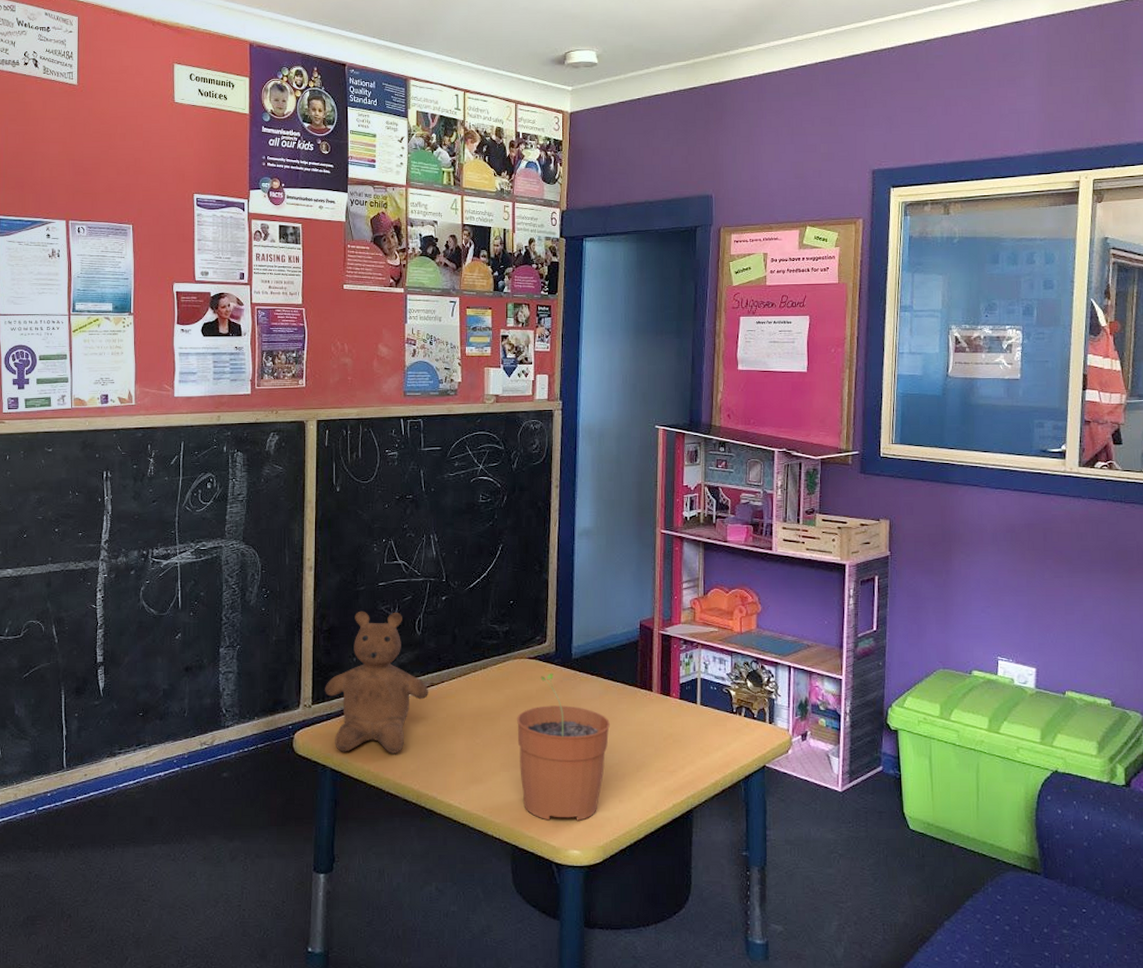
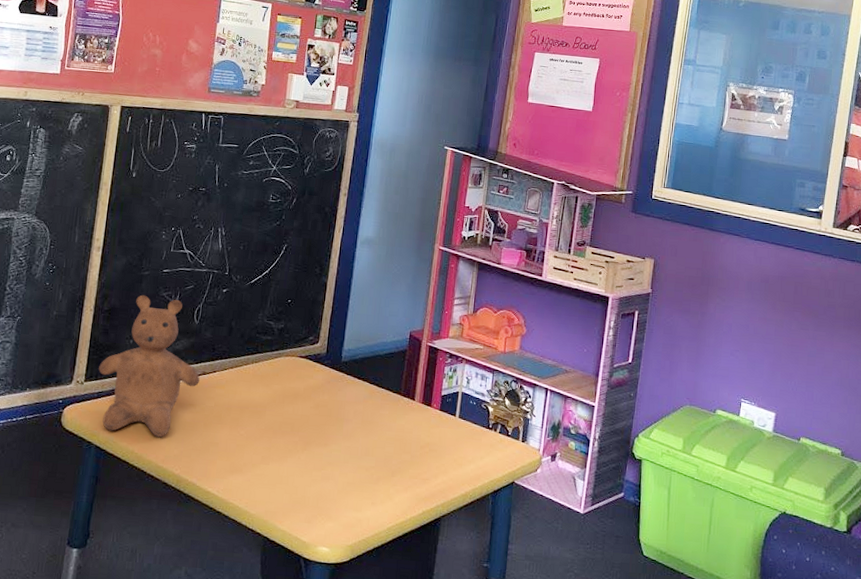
plant pot: present [517,672,611,821] -> none [279,373,372,519]

